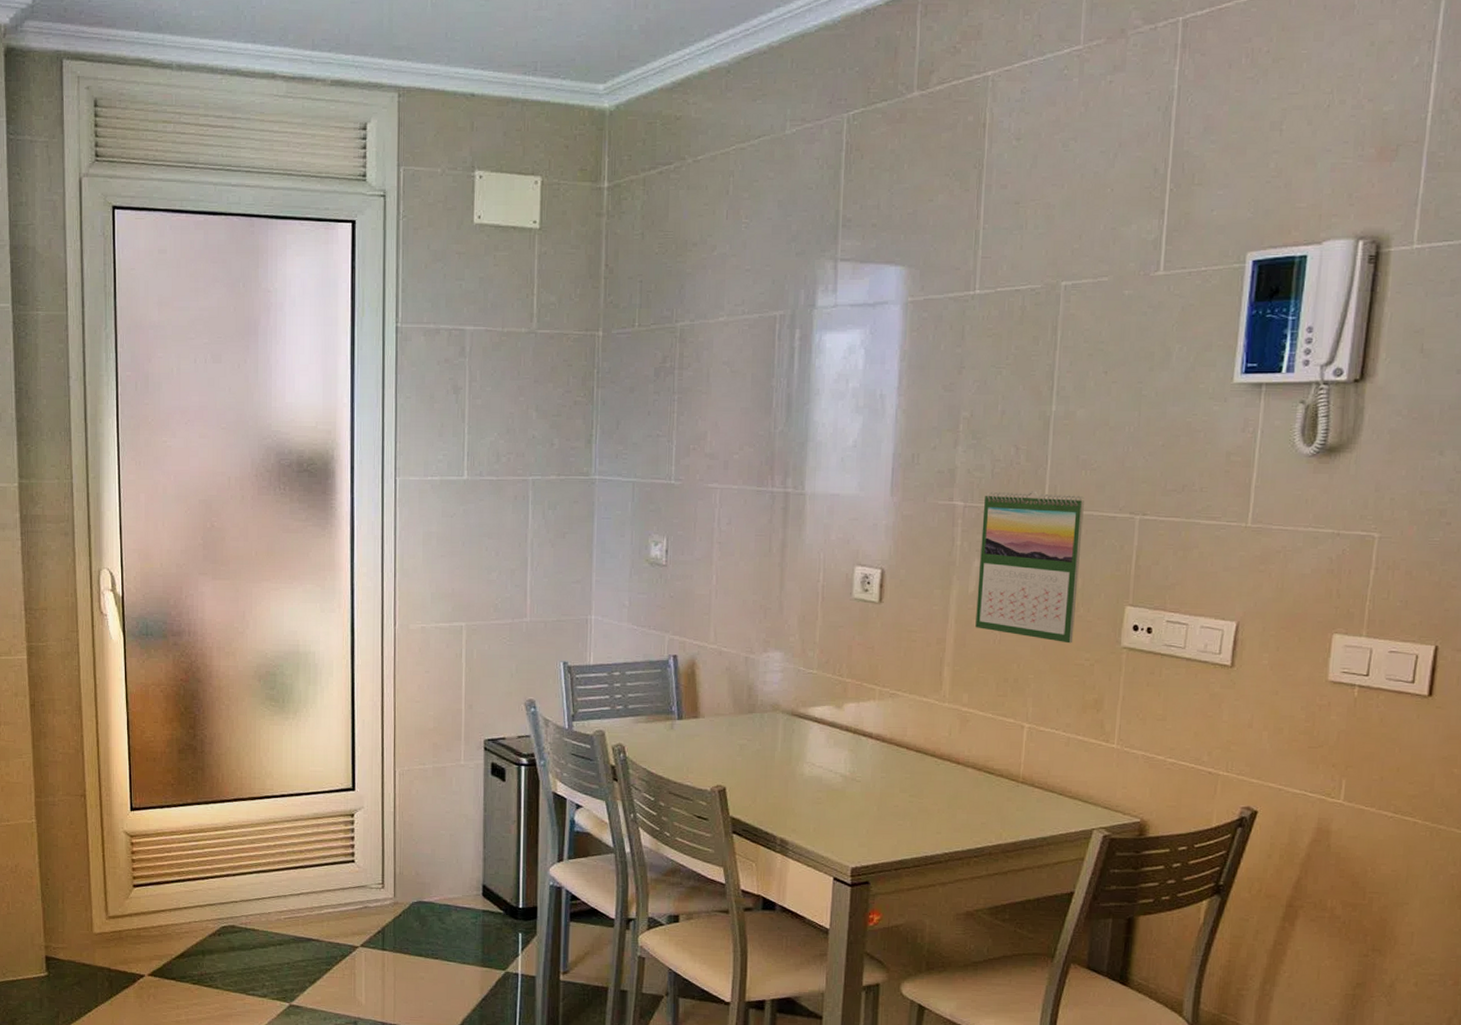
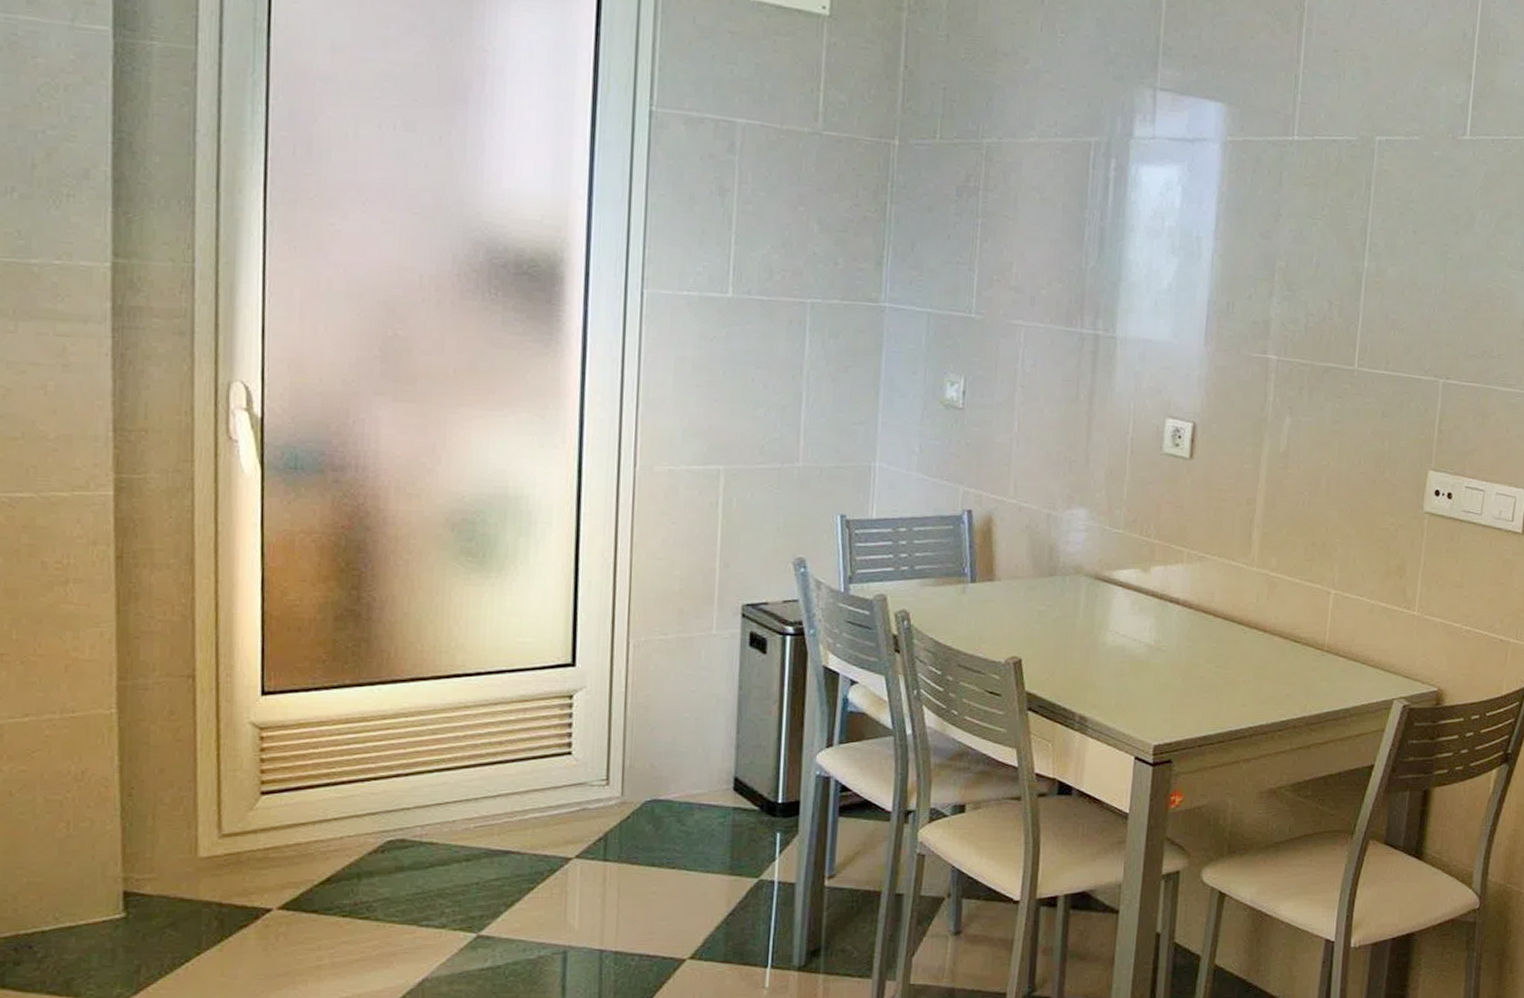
calendar: present [975,491,1084,644] -> none [1285,346,1393,507]

